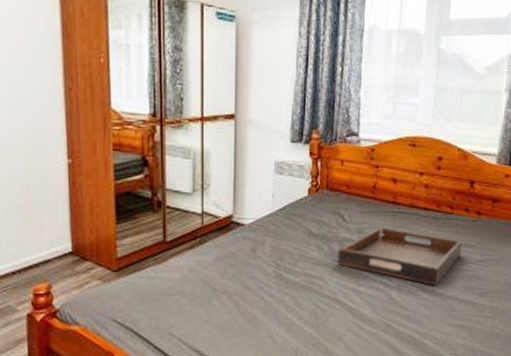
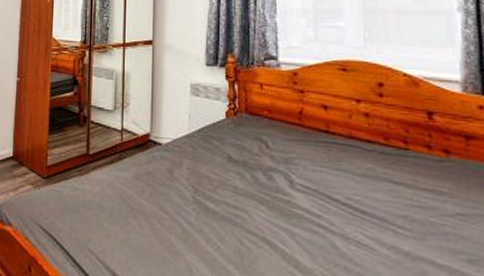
serving tray: present [337,227,463,286] -> none [262,159,430,240]

